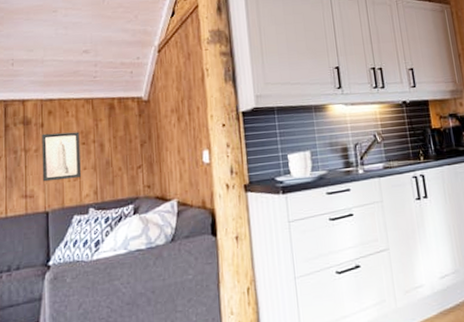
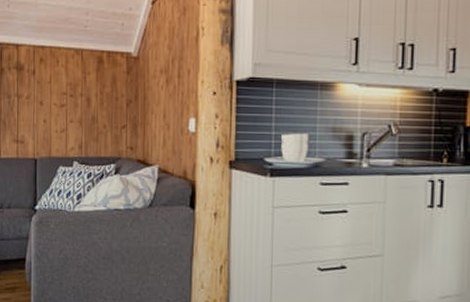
wall art: present [41,132,81,182] -> none [32,81,68,130]

